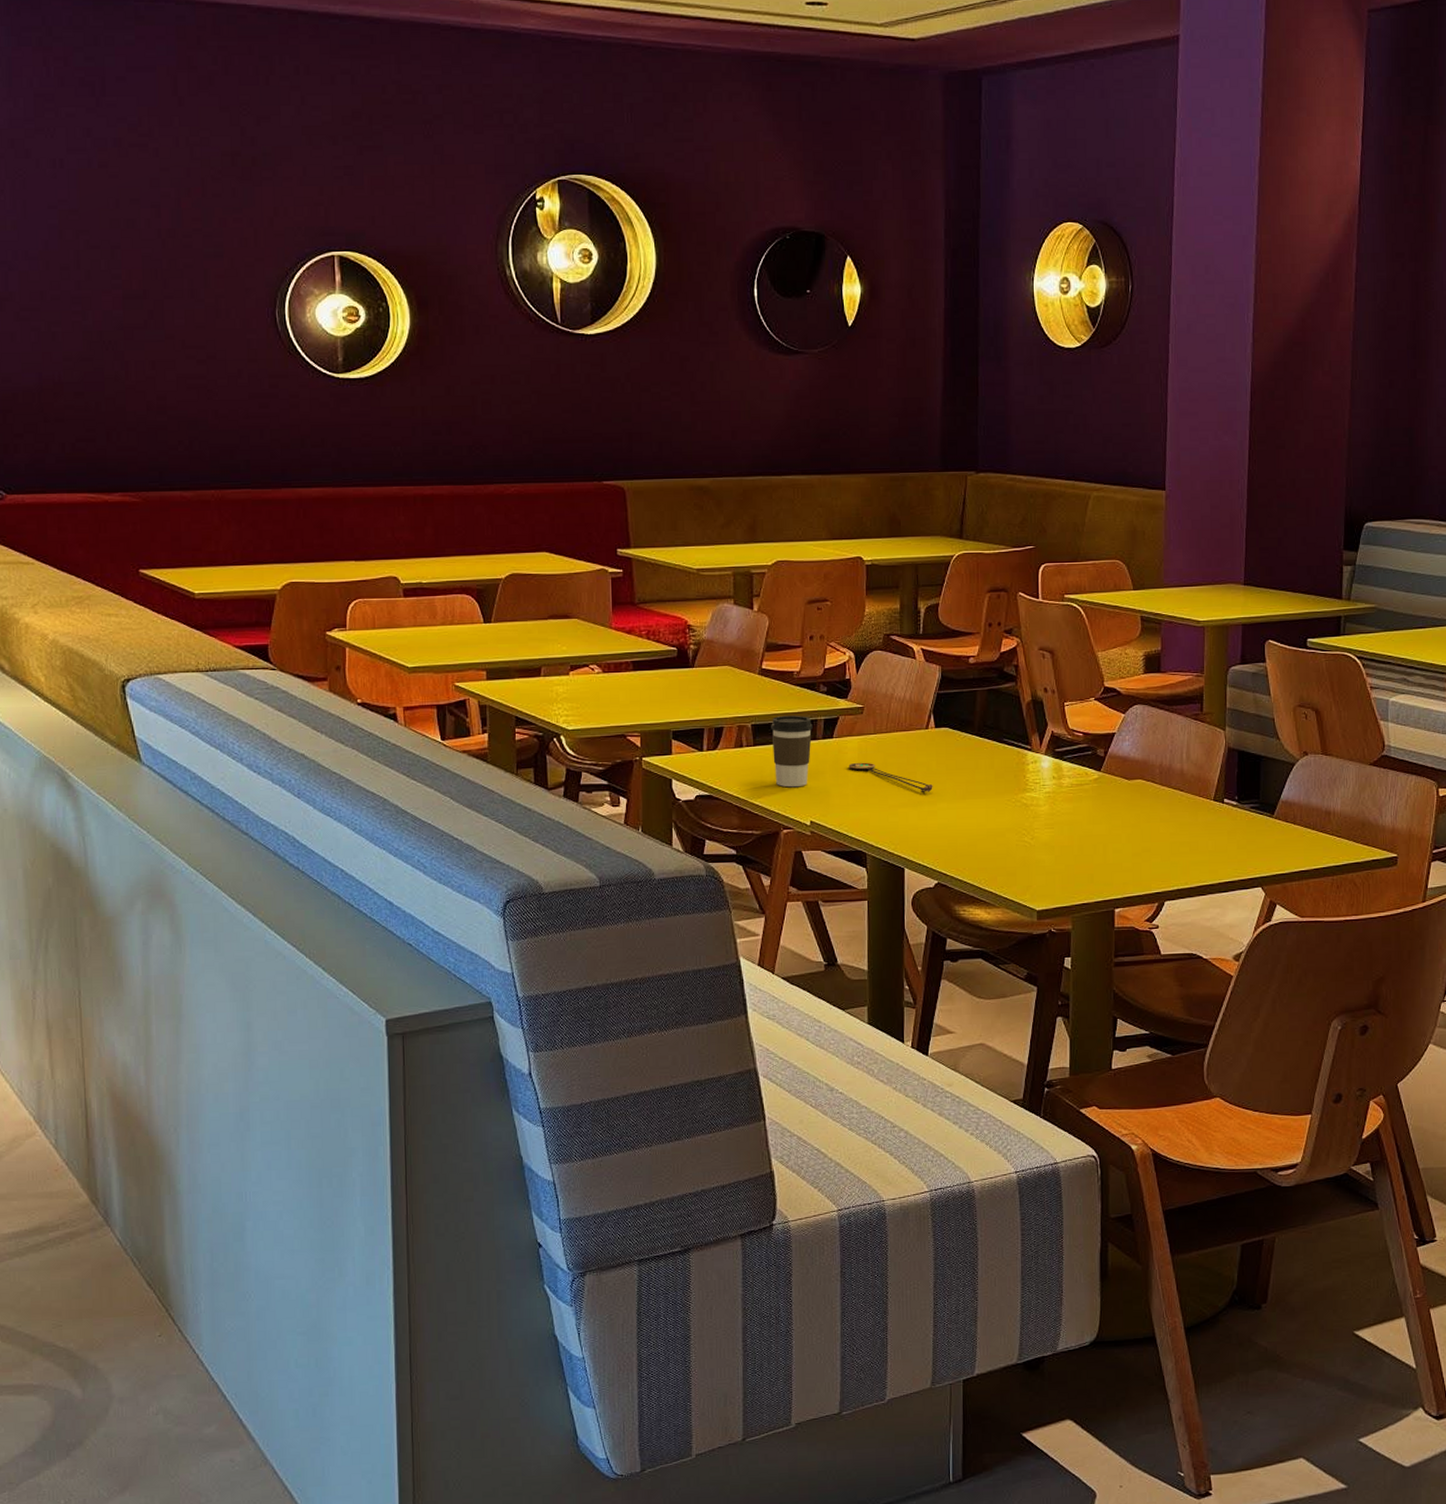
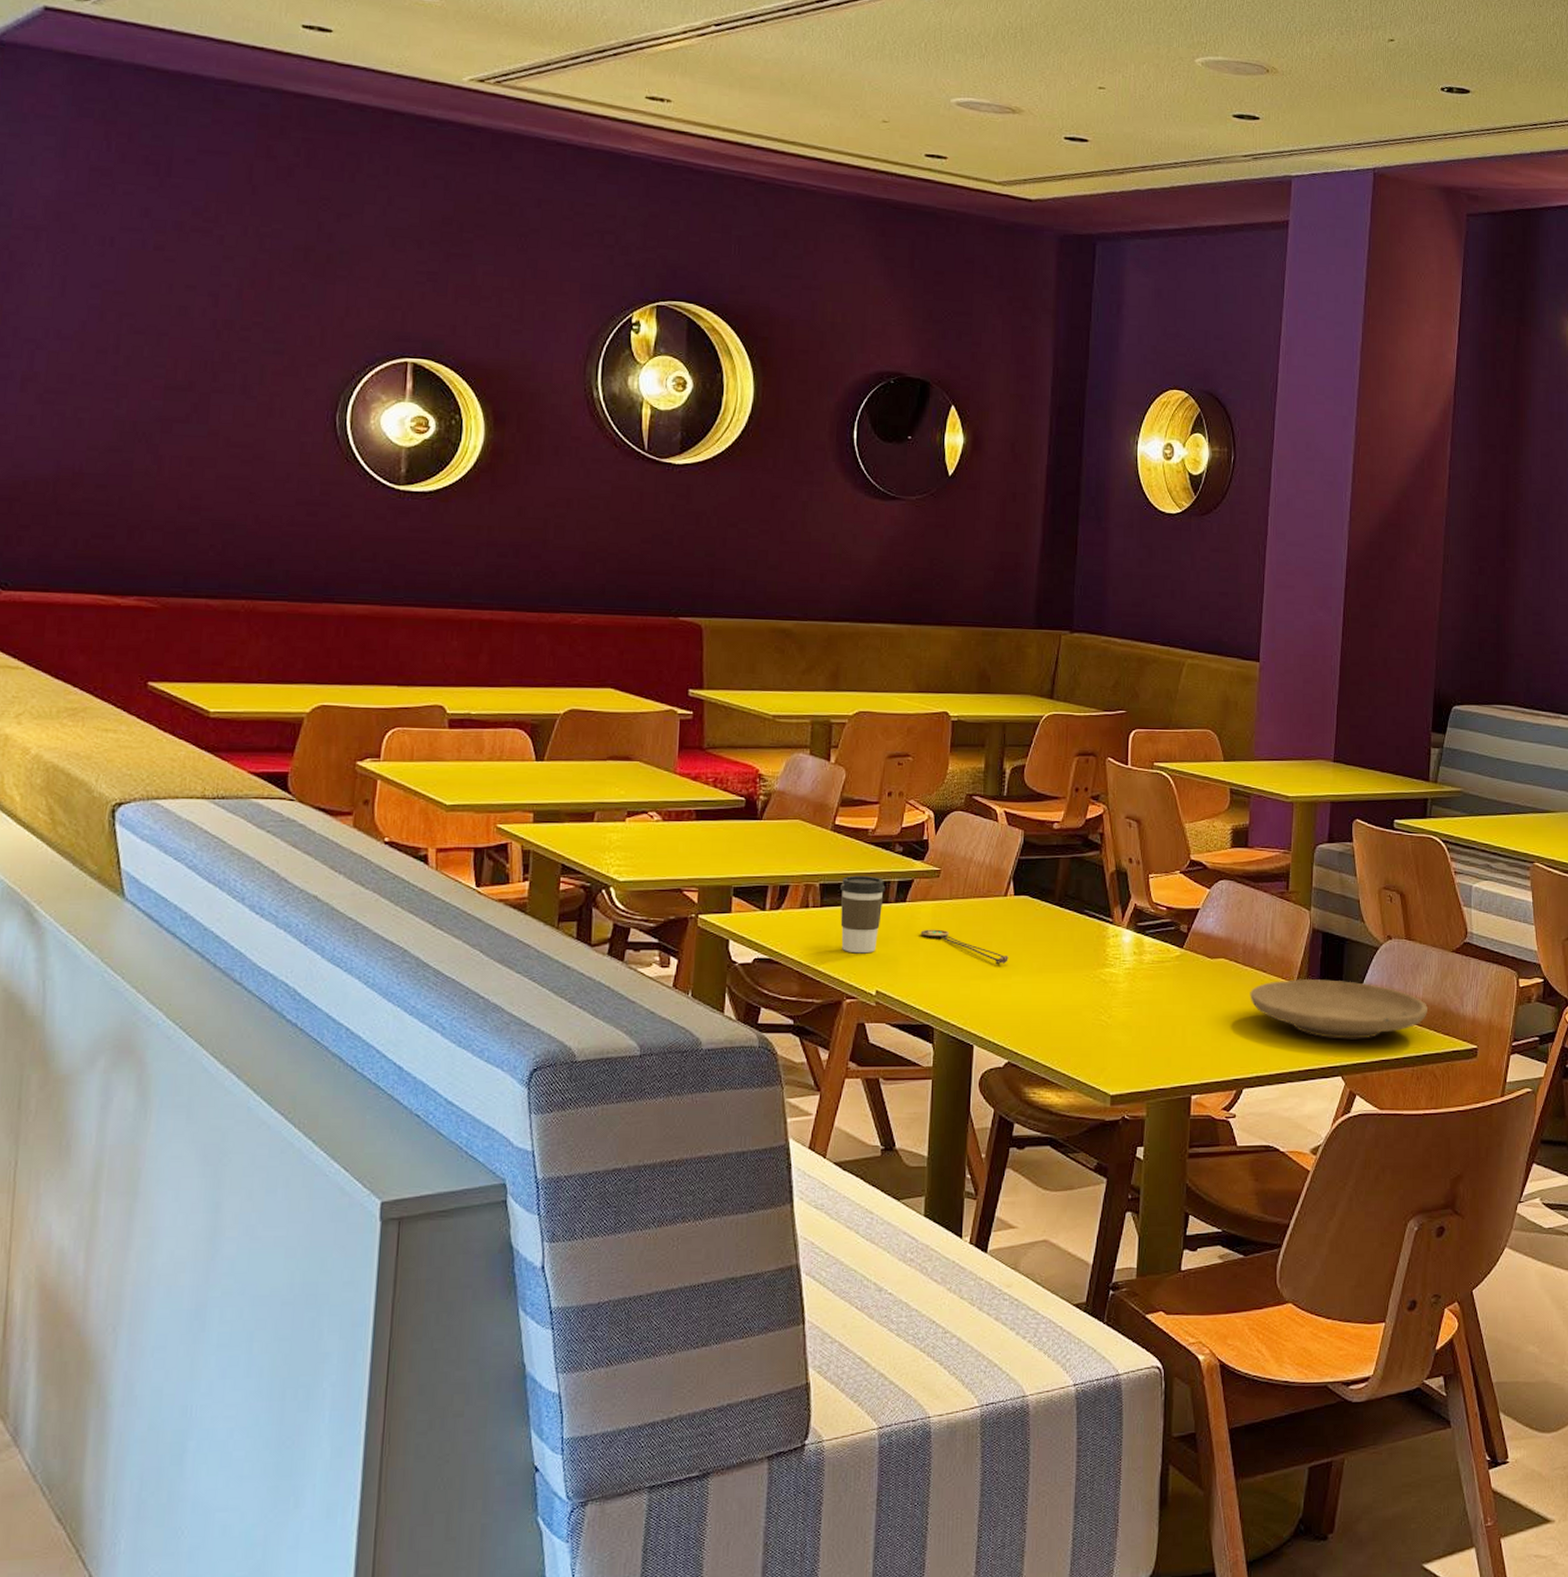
plate: none [1168,795,1346,852] -> present [1250,978,1427,1039]

